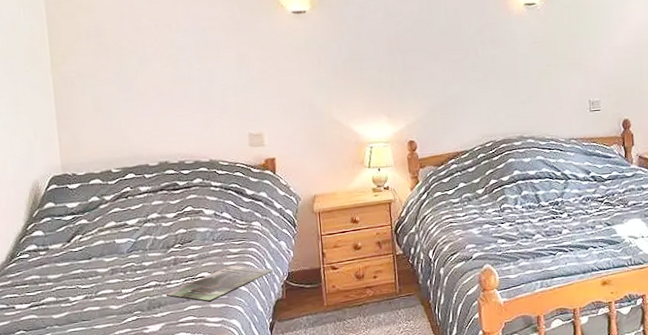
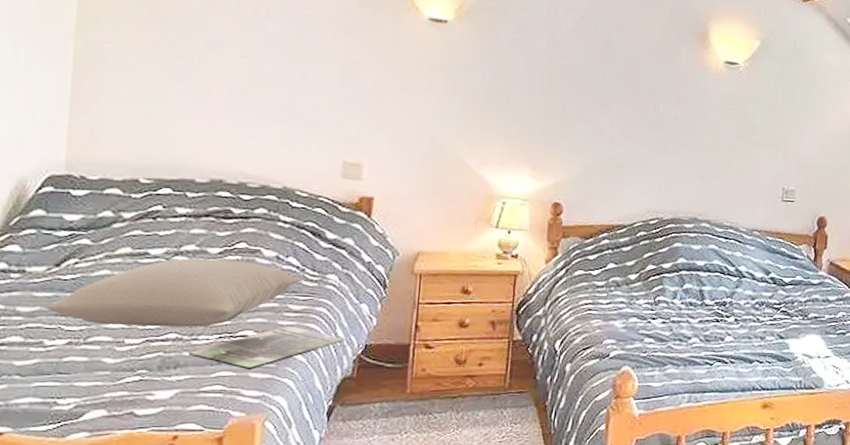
pillow: none [65,220,235,281] -> present [43,258,302,327]

